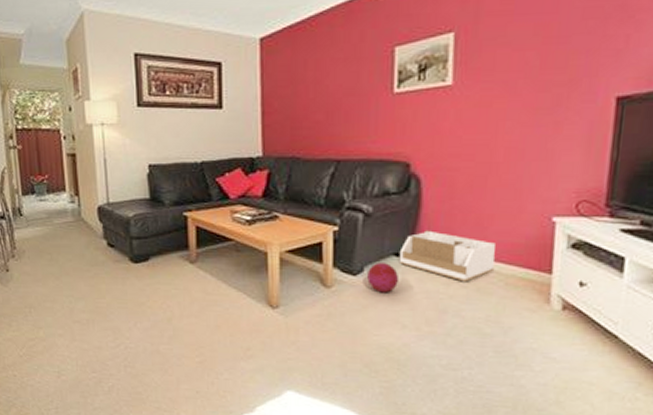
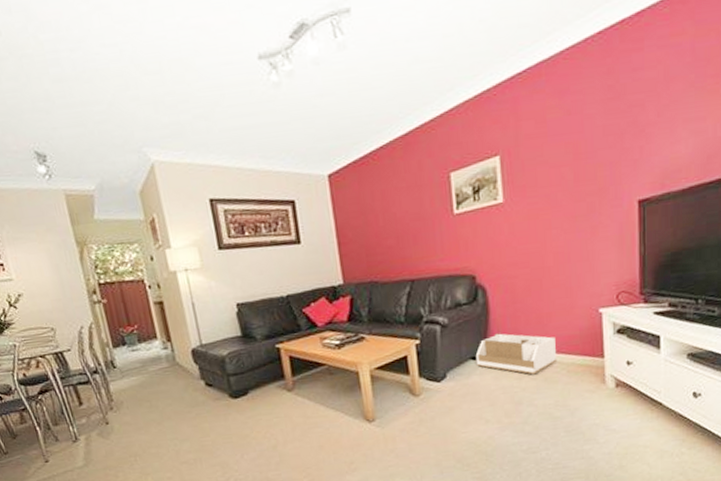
ball: present [367,262,400,293] -> none [450,366,478,395]

